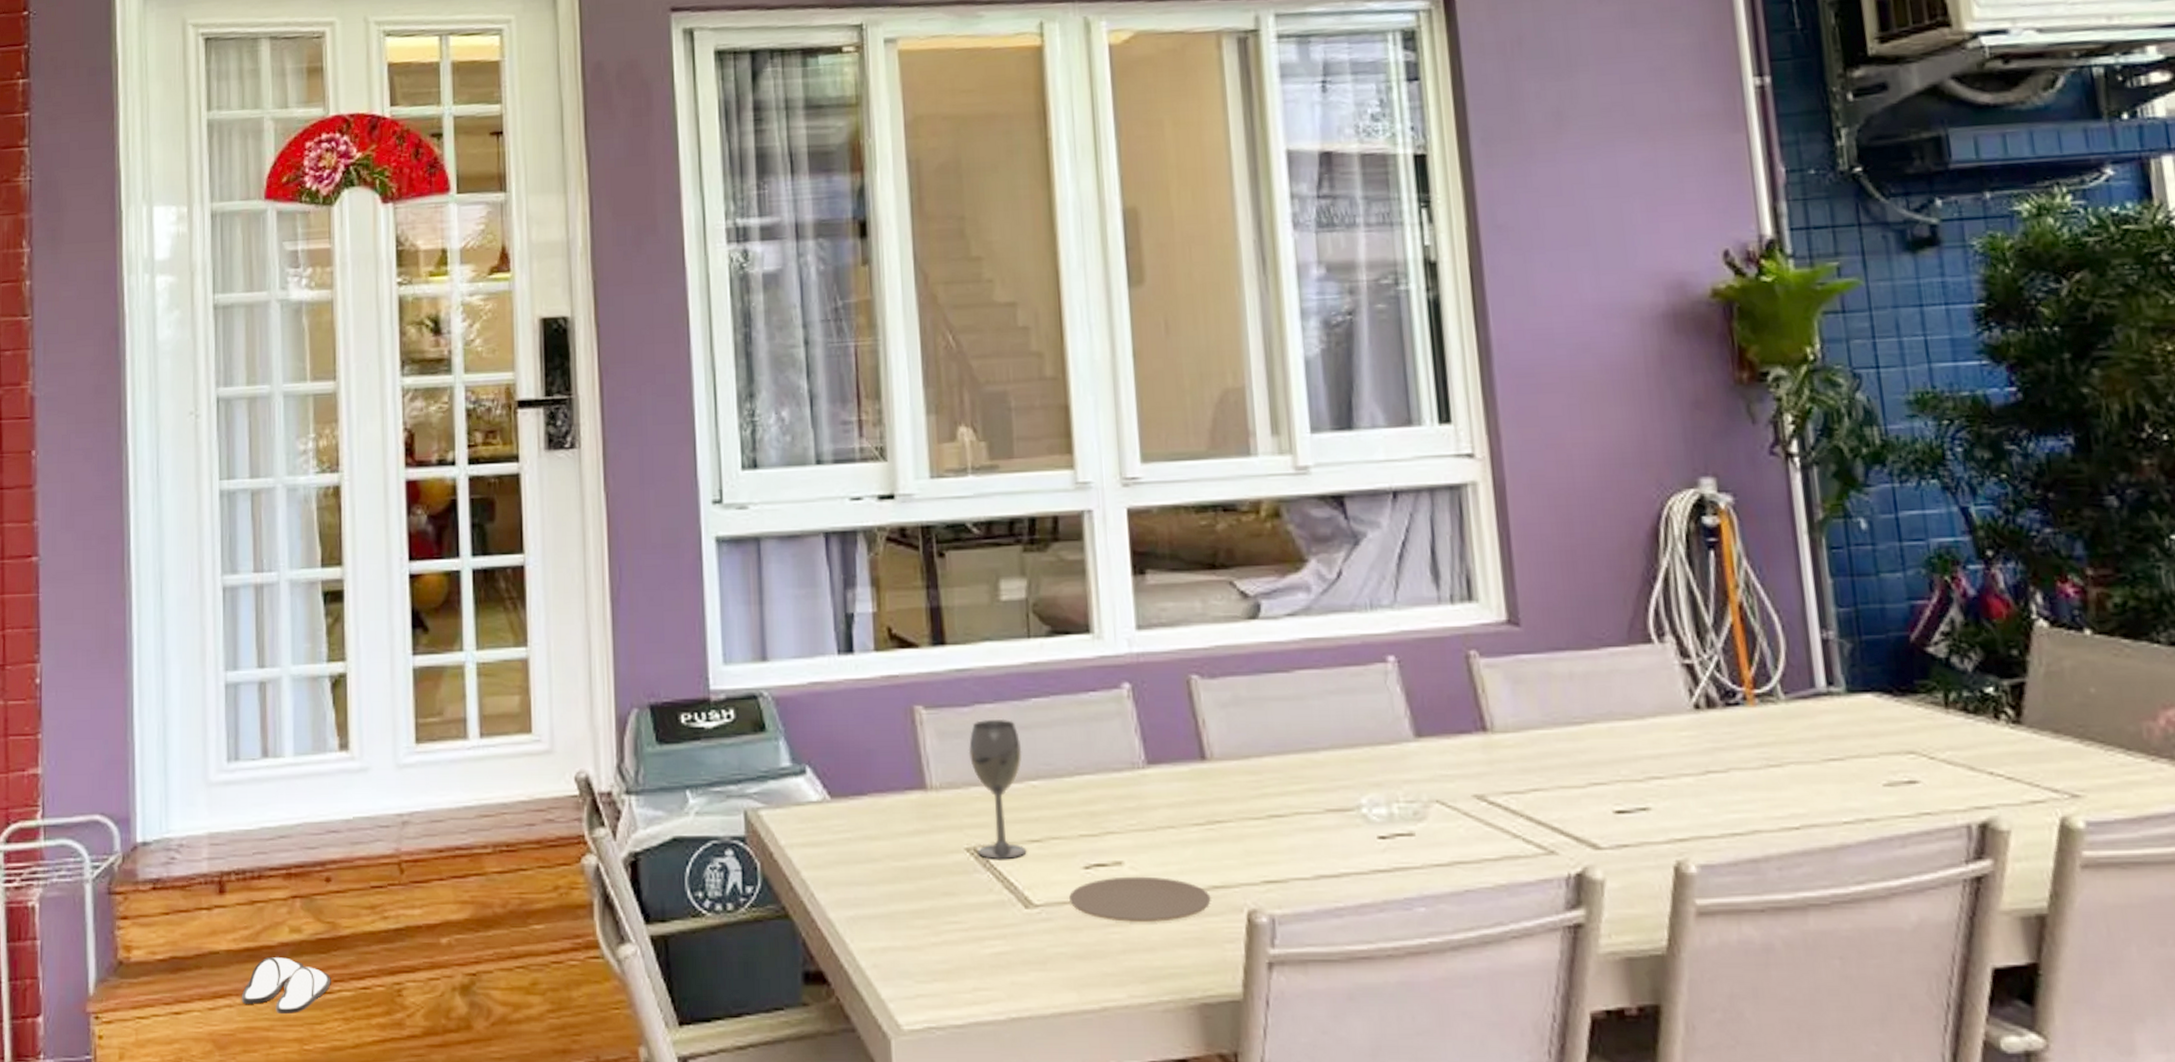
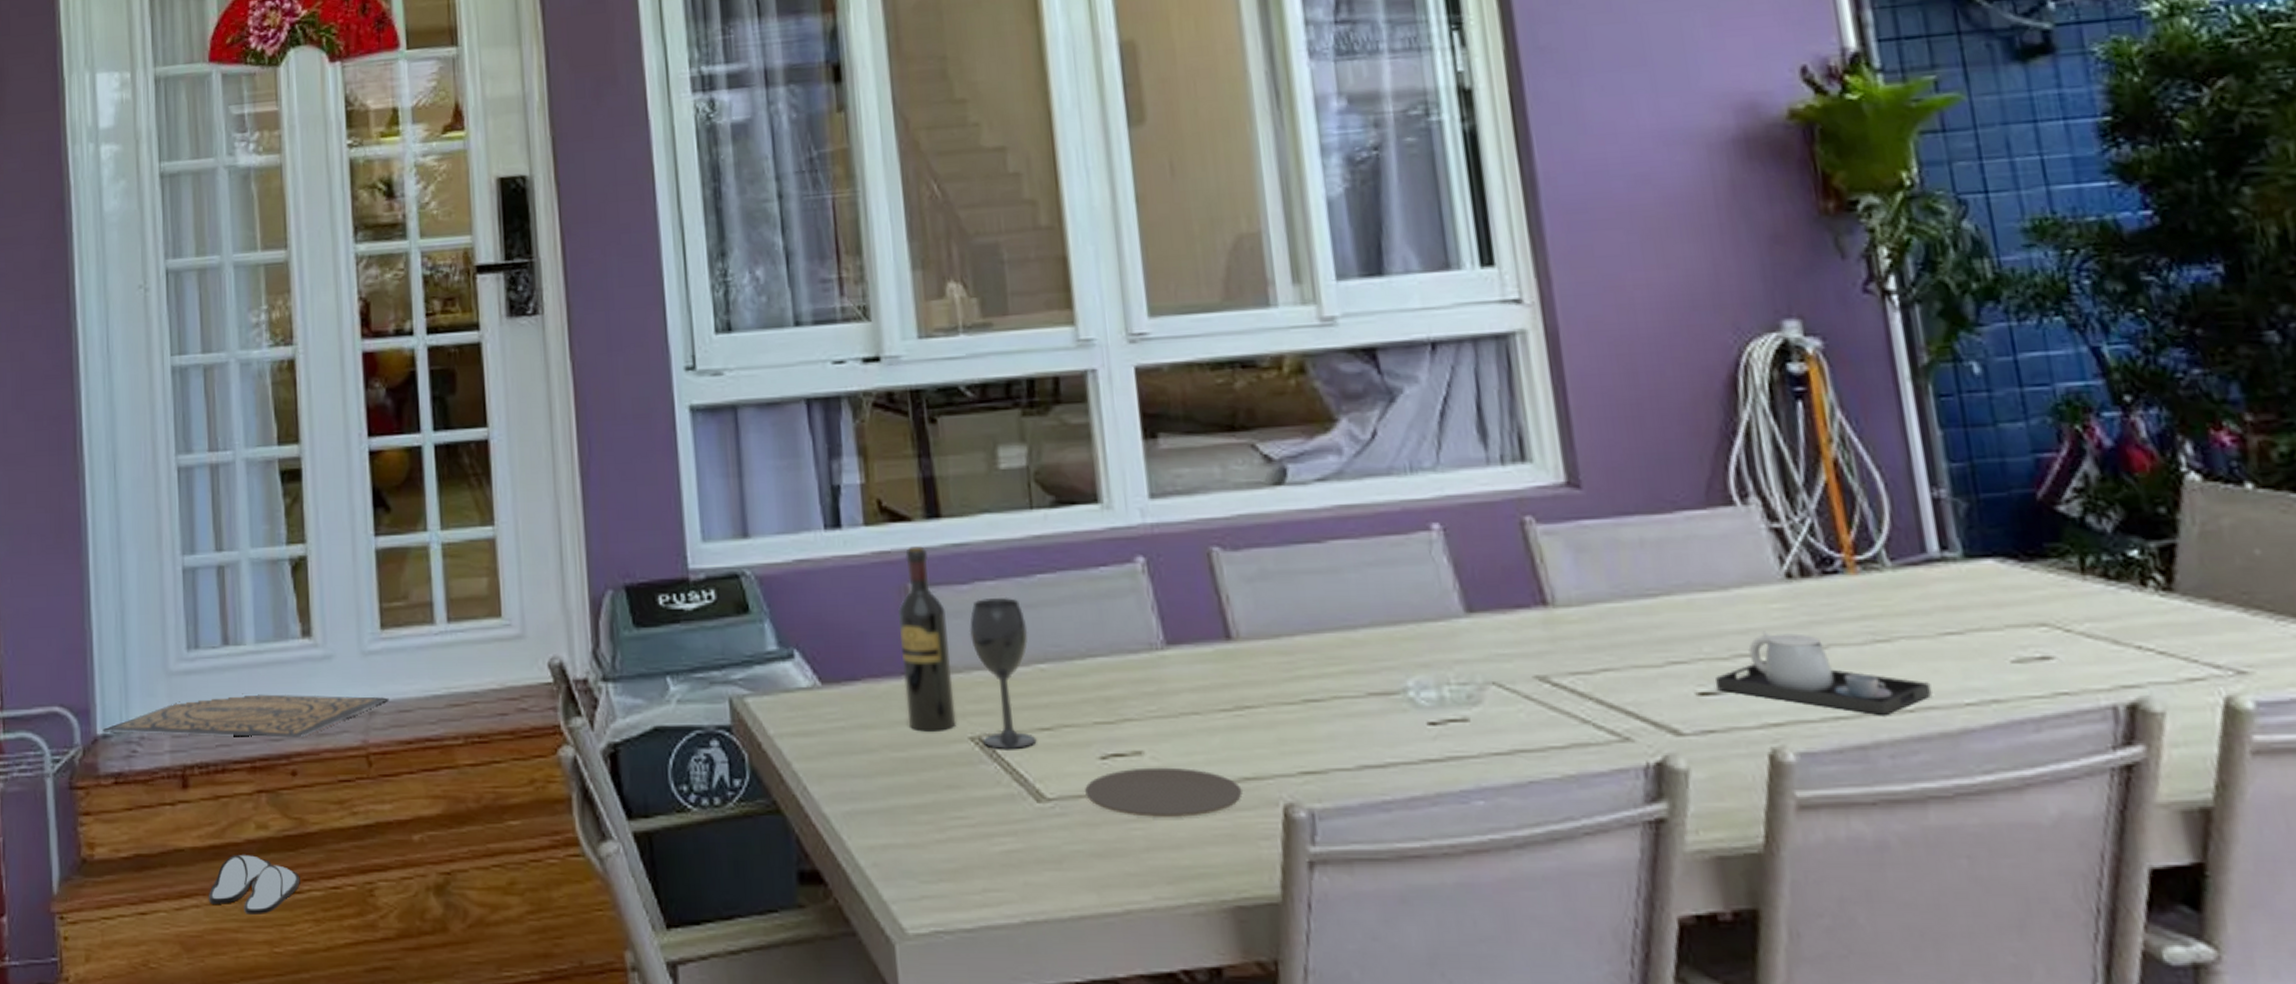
doormat: none [143,803,422,846] -> present [104,693,389,738]
wine bottle: none [903,671,954,843] -> present [897,546,956,732]
teapot: none [1631,756,1816,832] -> present [1715,631,1933,715]

